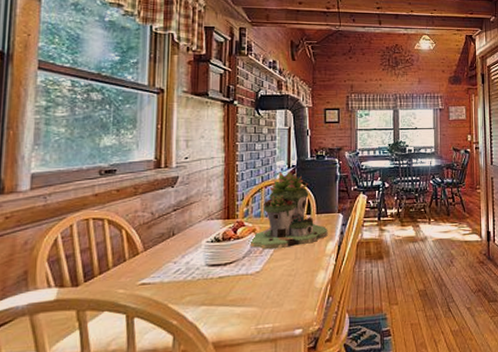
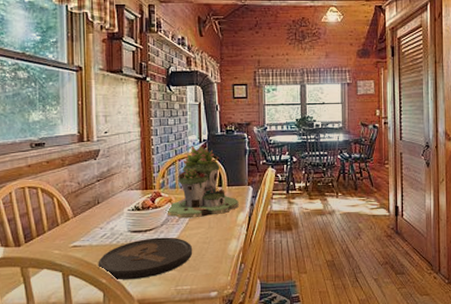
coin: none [168,270,277,320] -> present [98,237,193,280]

